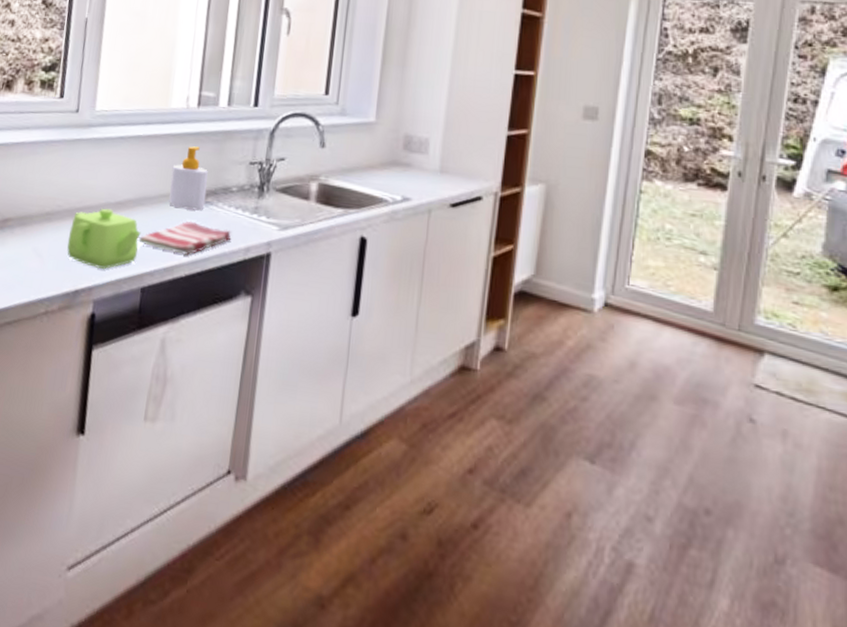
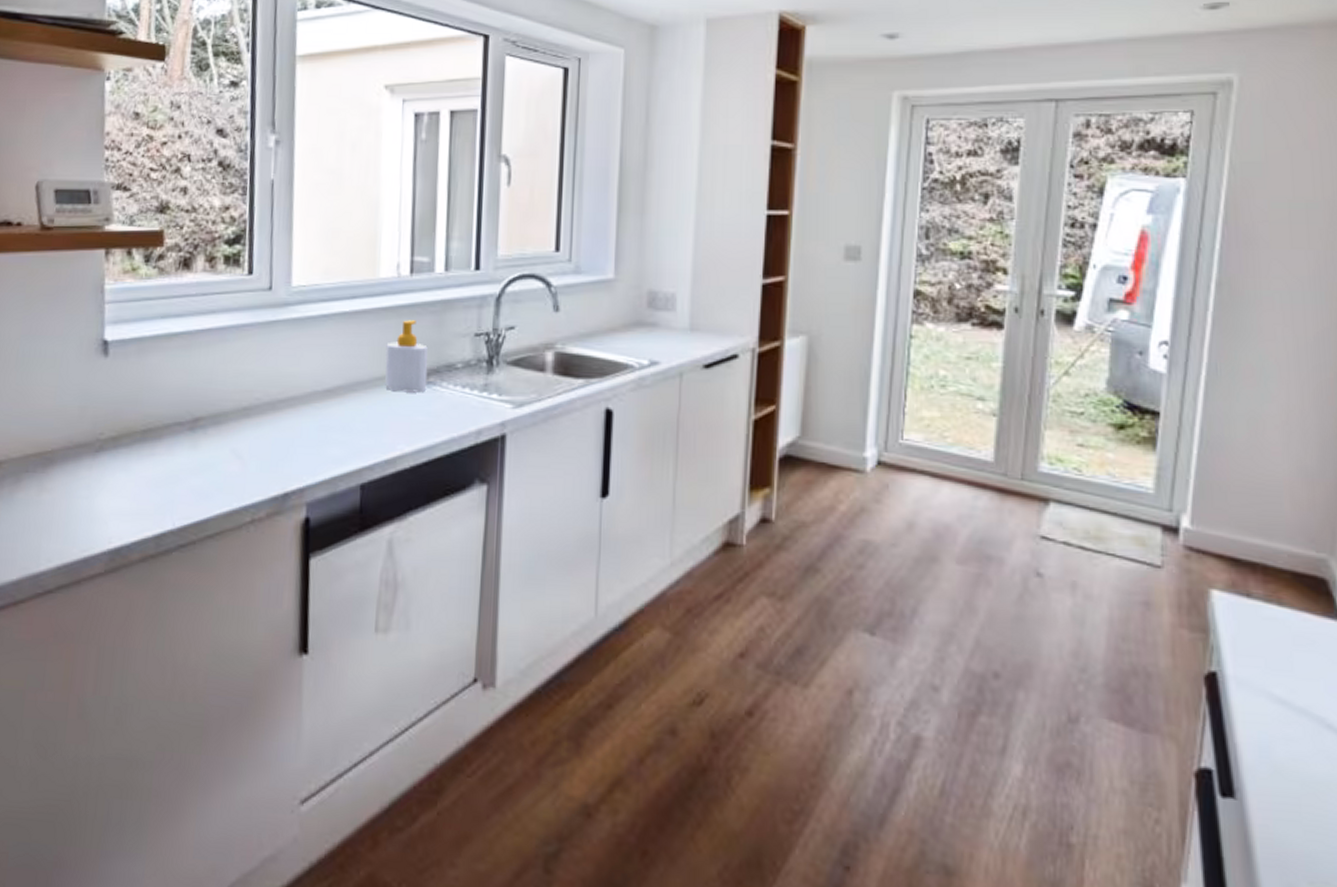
teapot: present [67,208,141,270] -> none [270,397,356,468]
dish towel: present [137,220,232,256] -> none [352,405,460,445]

